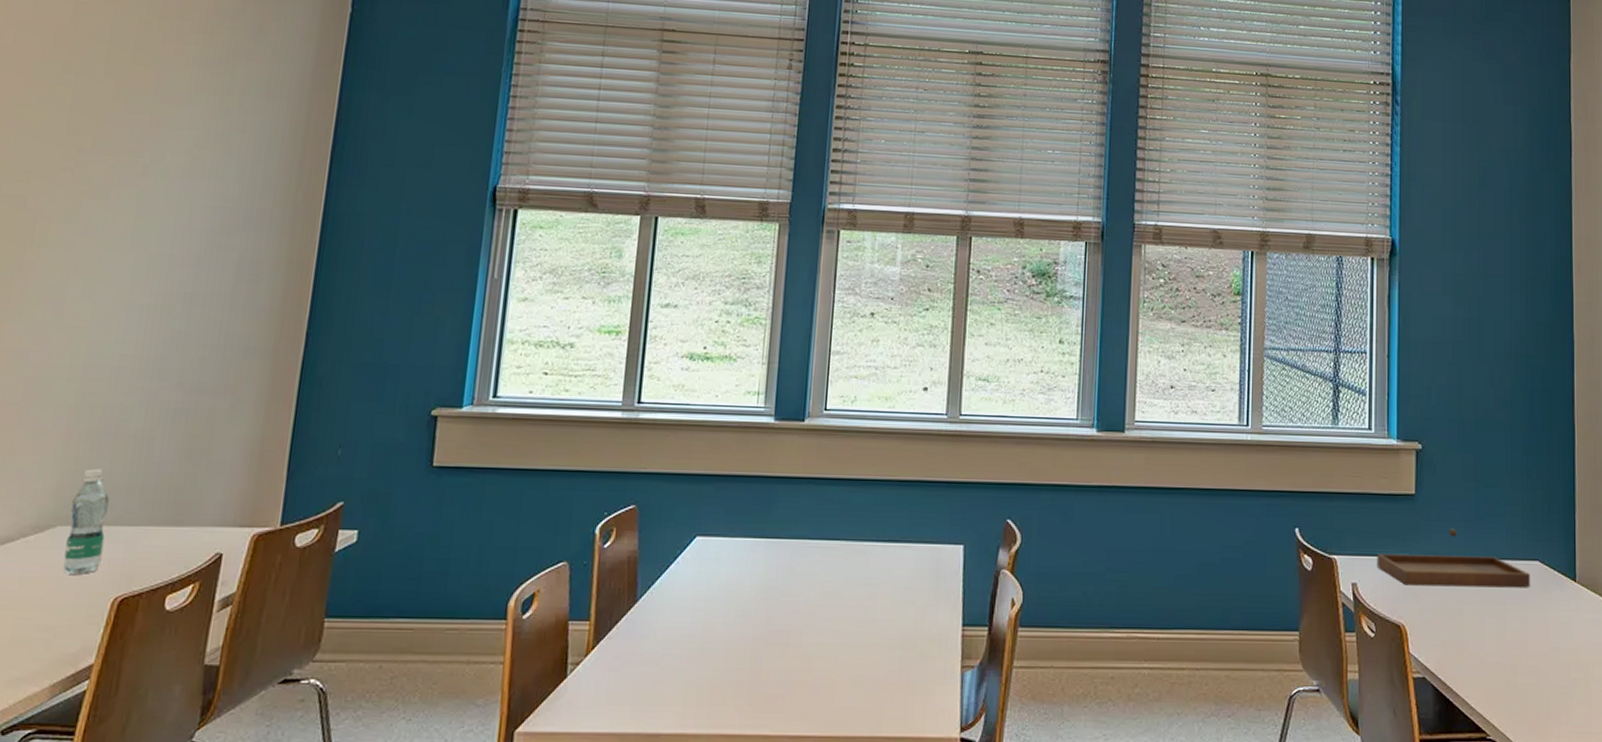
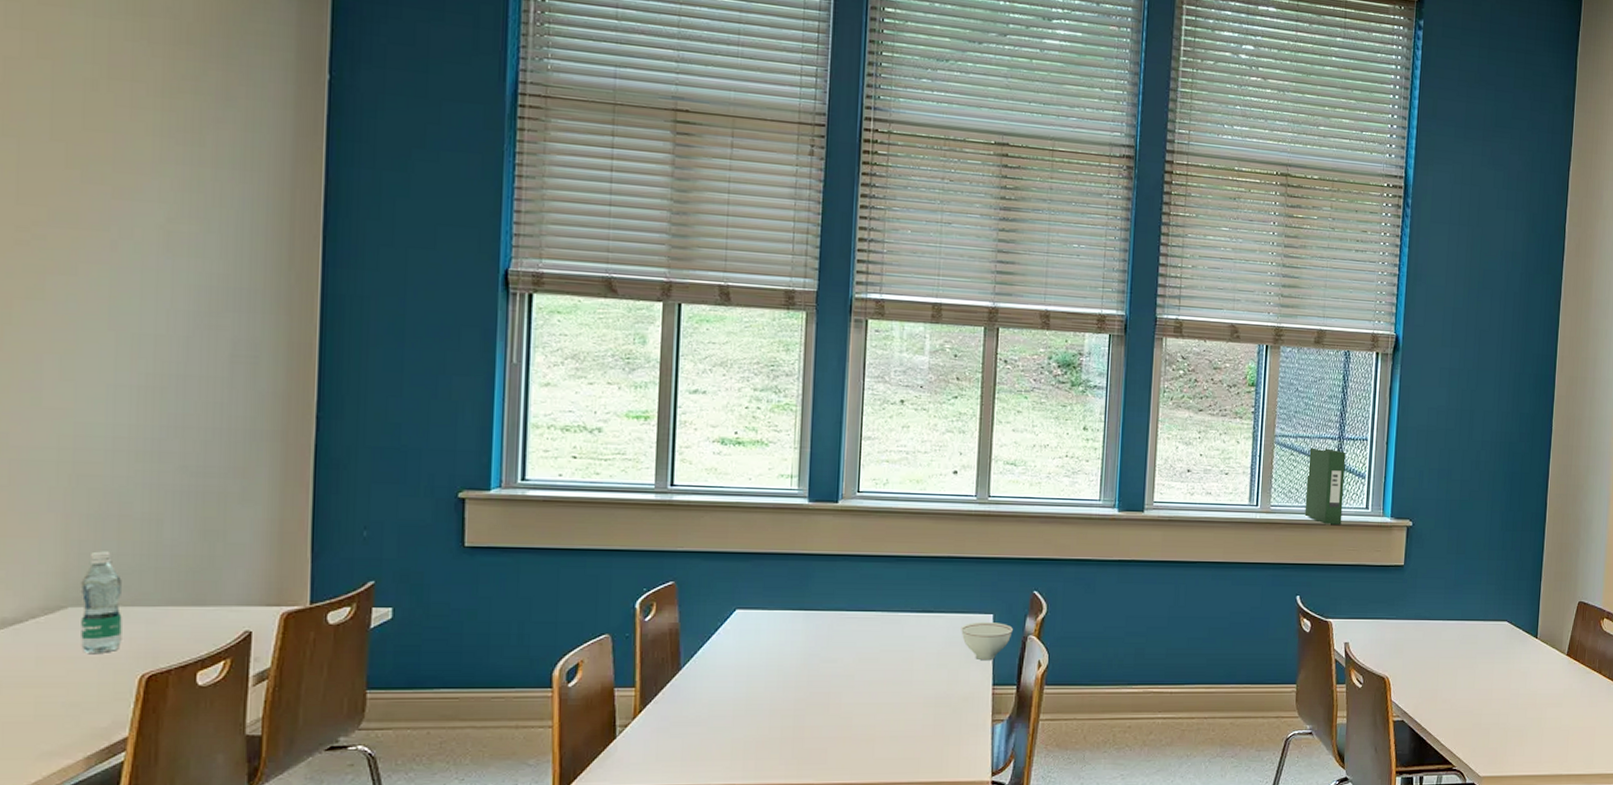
bowl: none [929,554,985,598] -> present [961,622,1013,661]
binder: none [1300,361,1343,447] -> present [1304,447,1346,525]
tray: present [1376,528,1530,588] -> none [1367,594,1499,644]

